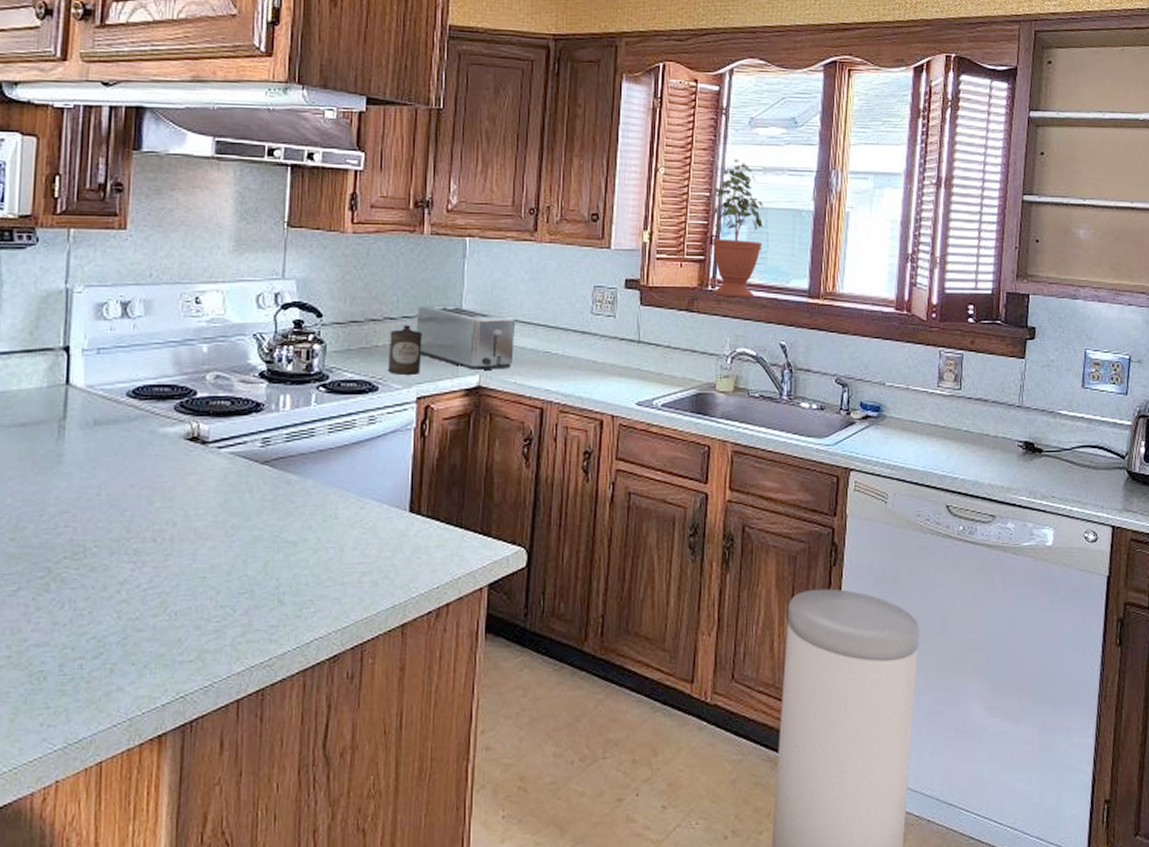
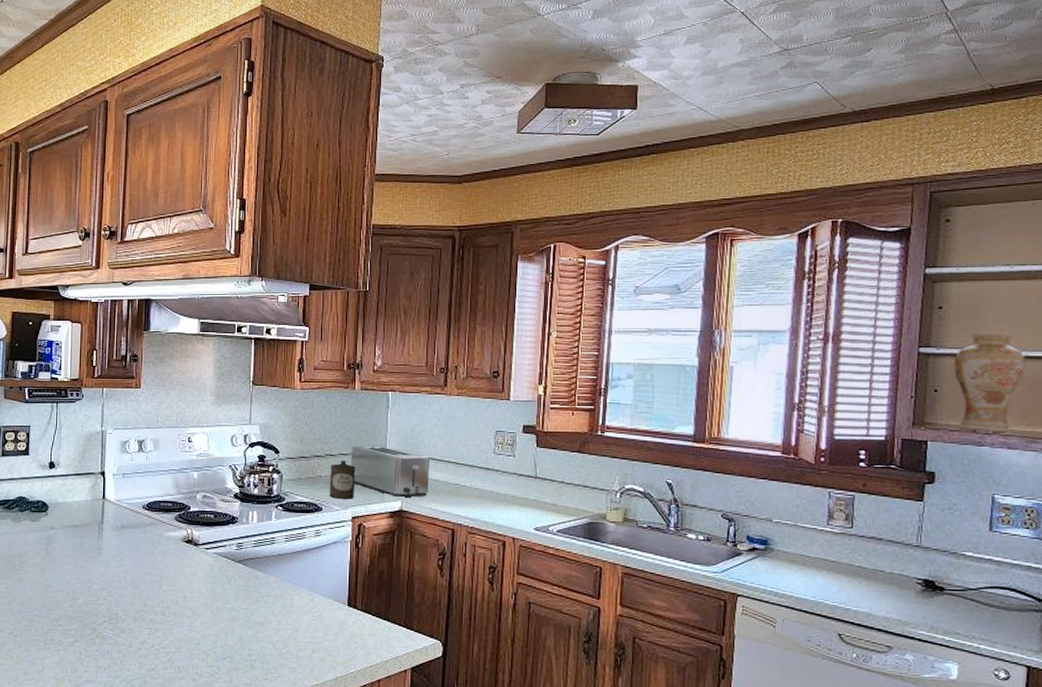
potted plant: present [705,159,764,298] -> none [594,323,650,442]
vase: none [1053,181,1115,286] -> present [953,333,1027,433]

